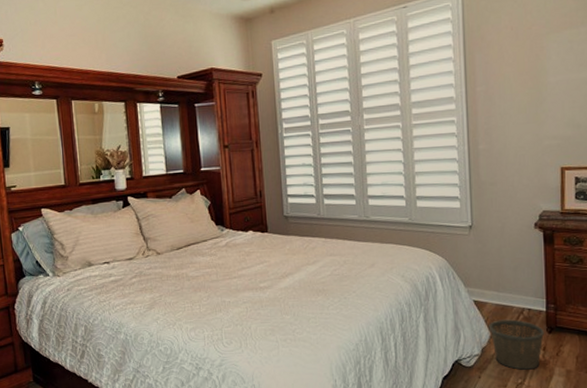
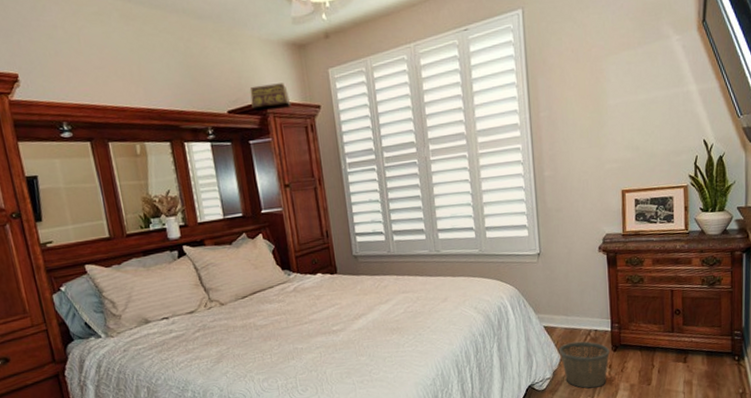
decorative box: none [198,52,235,78] -> present [250,83,292,112]

